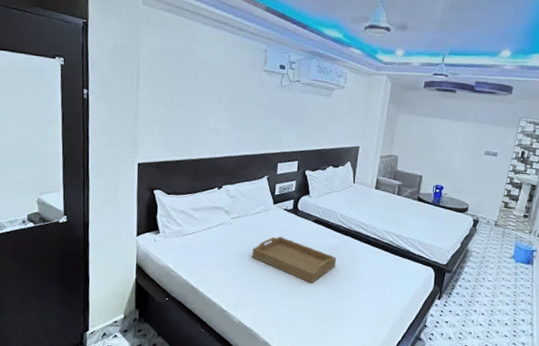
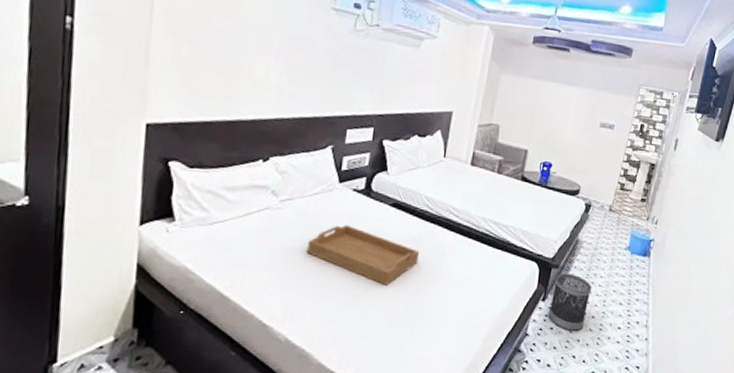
wastebasket: none [444,277,482,325] -> present [548,273,592,331]

